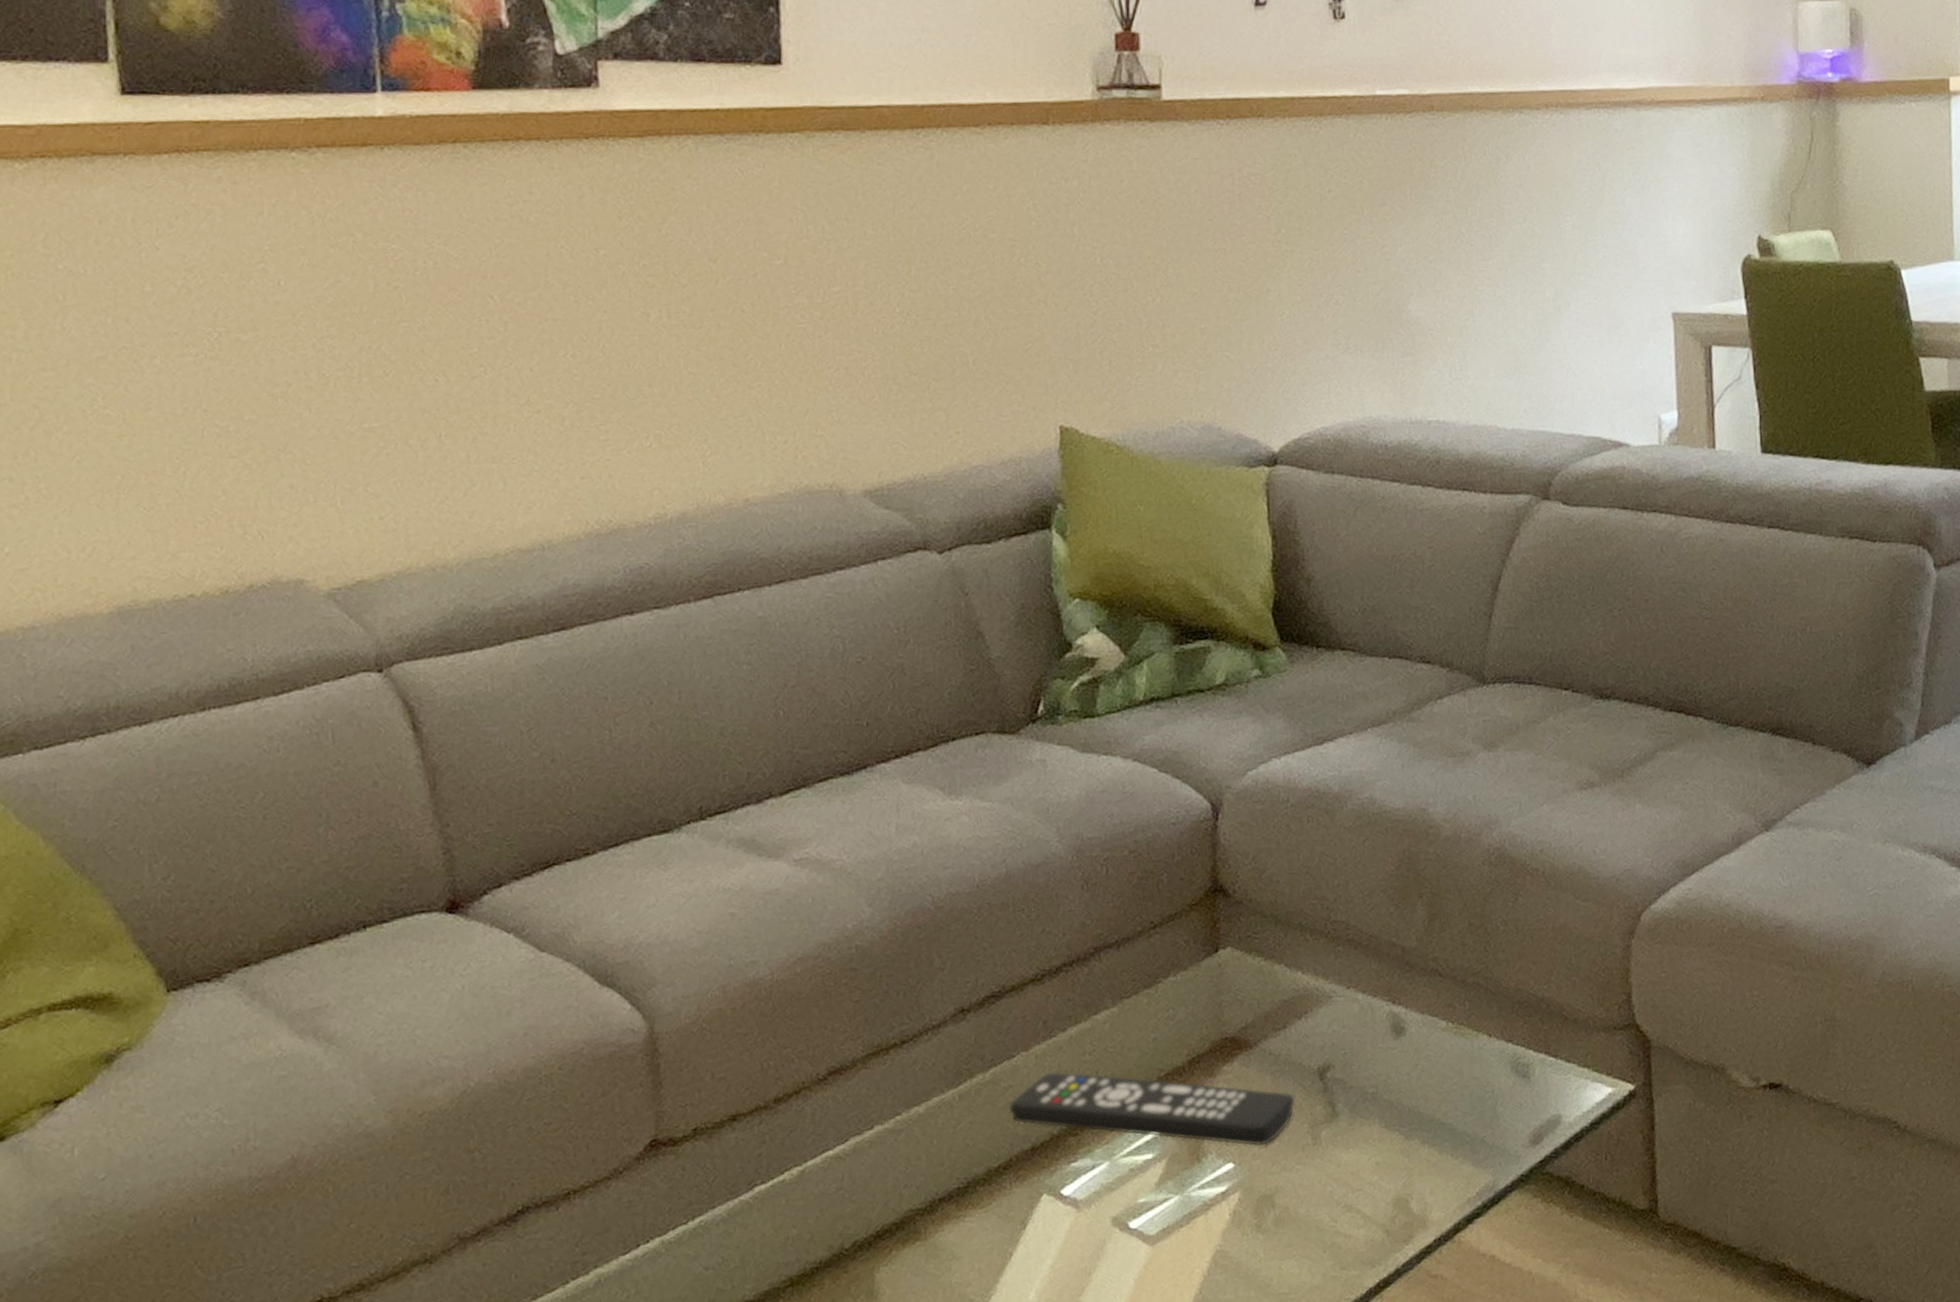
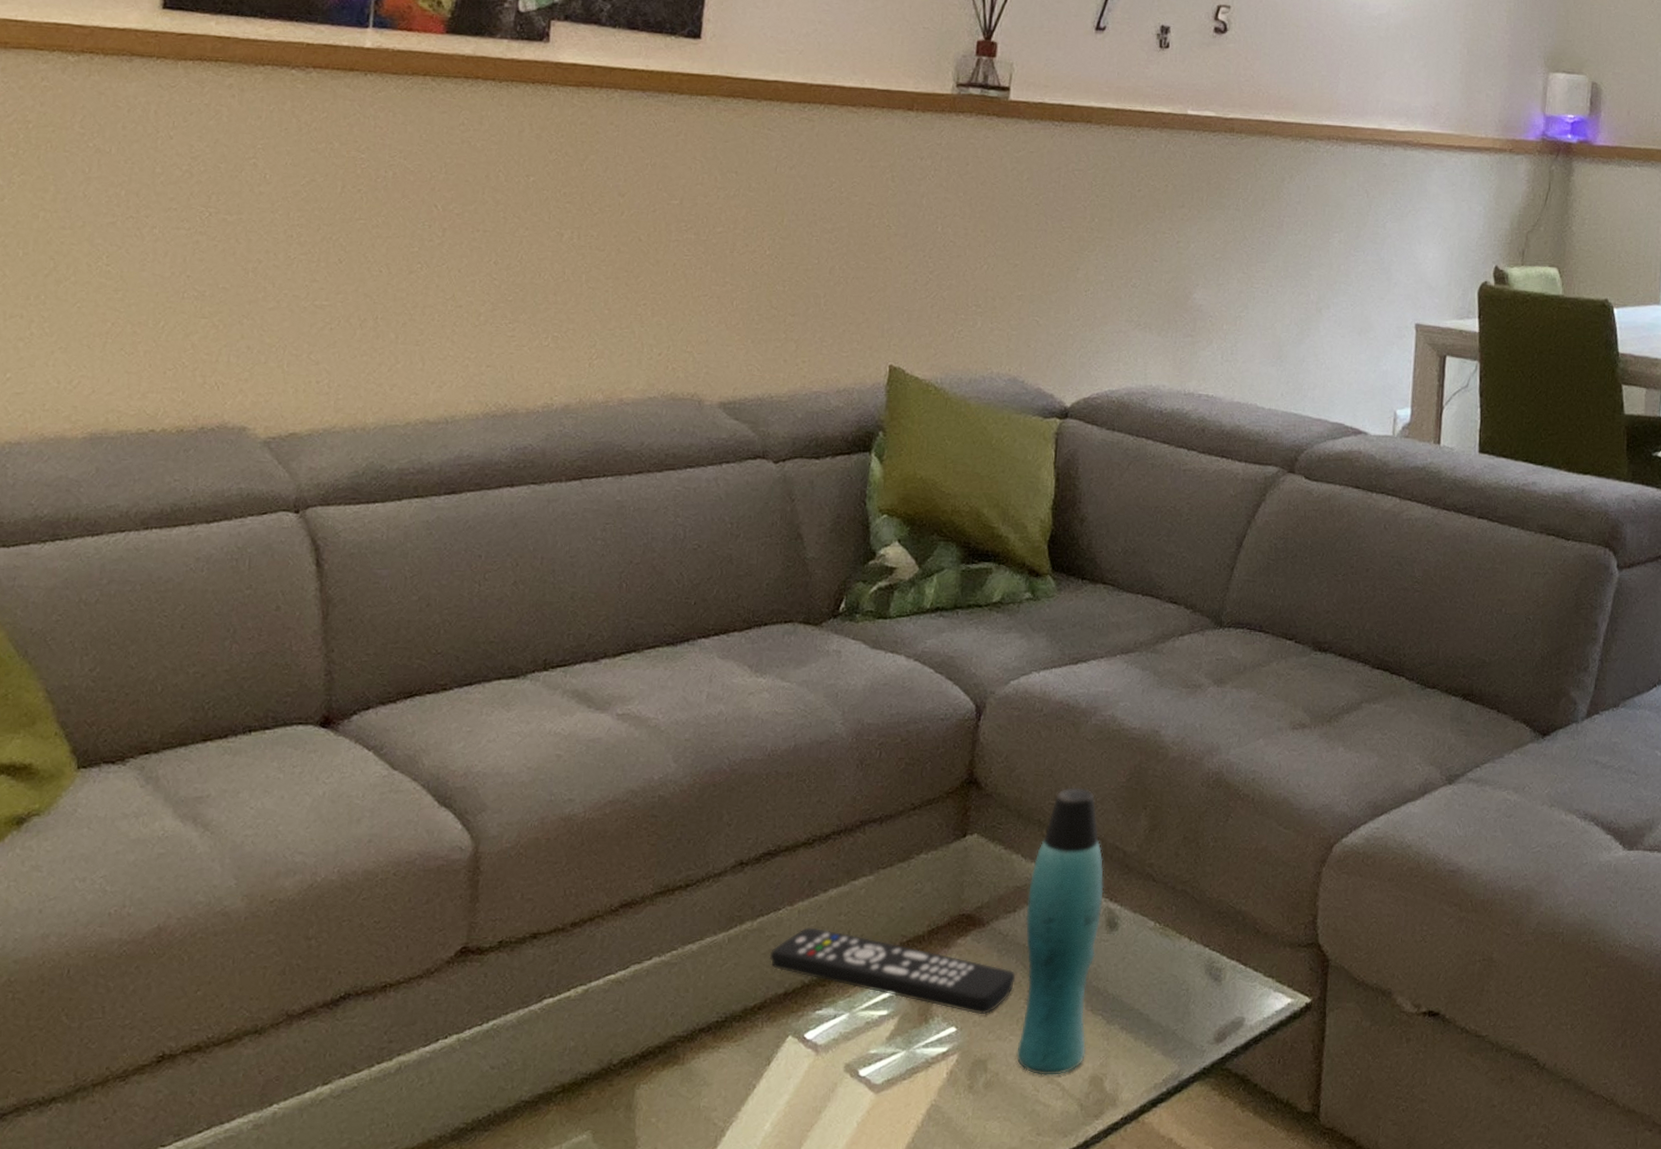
bottle: none [1297,882,1386,1205] -> present [1016,787,1104,1075]

